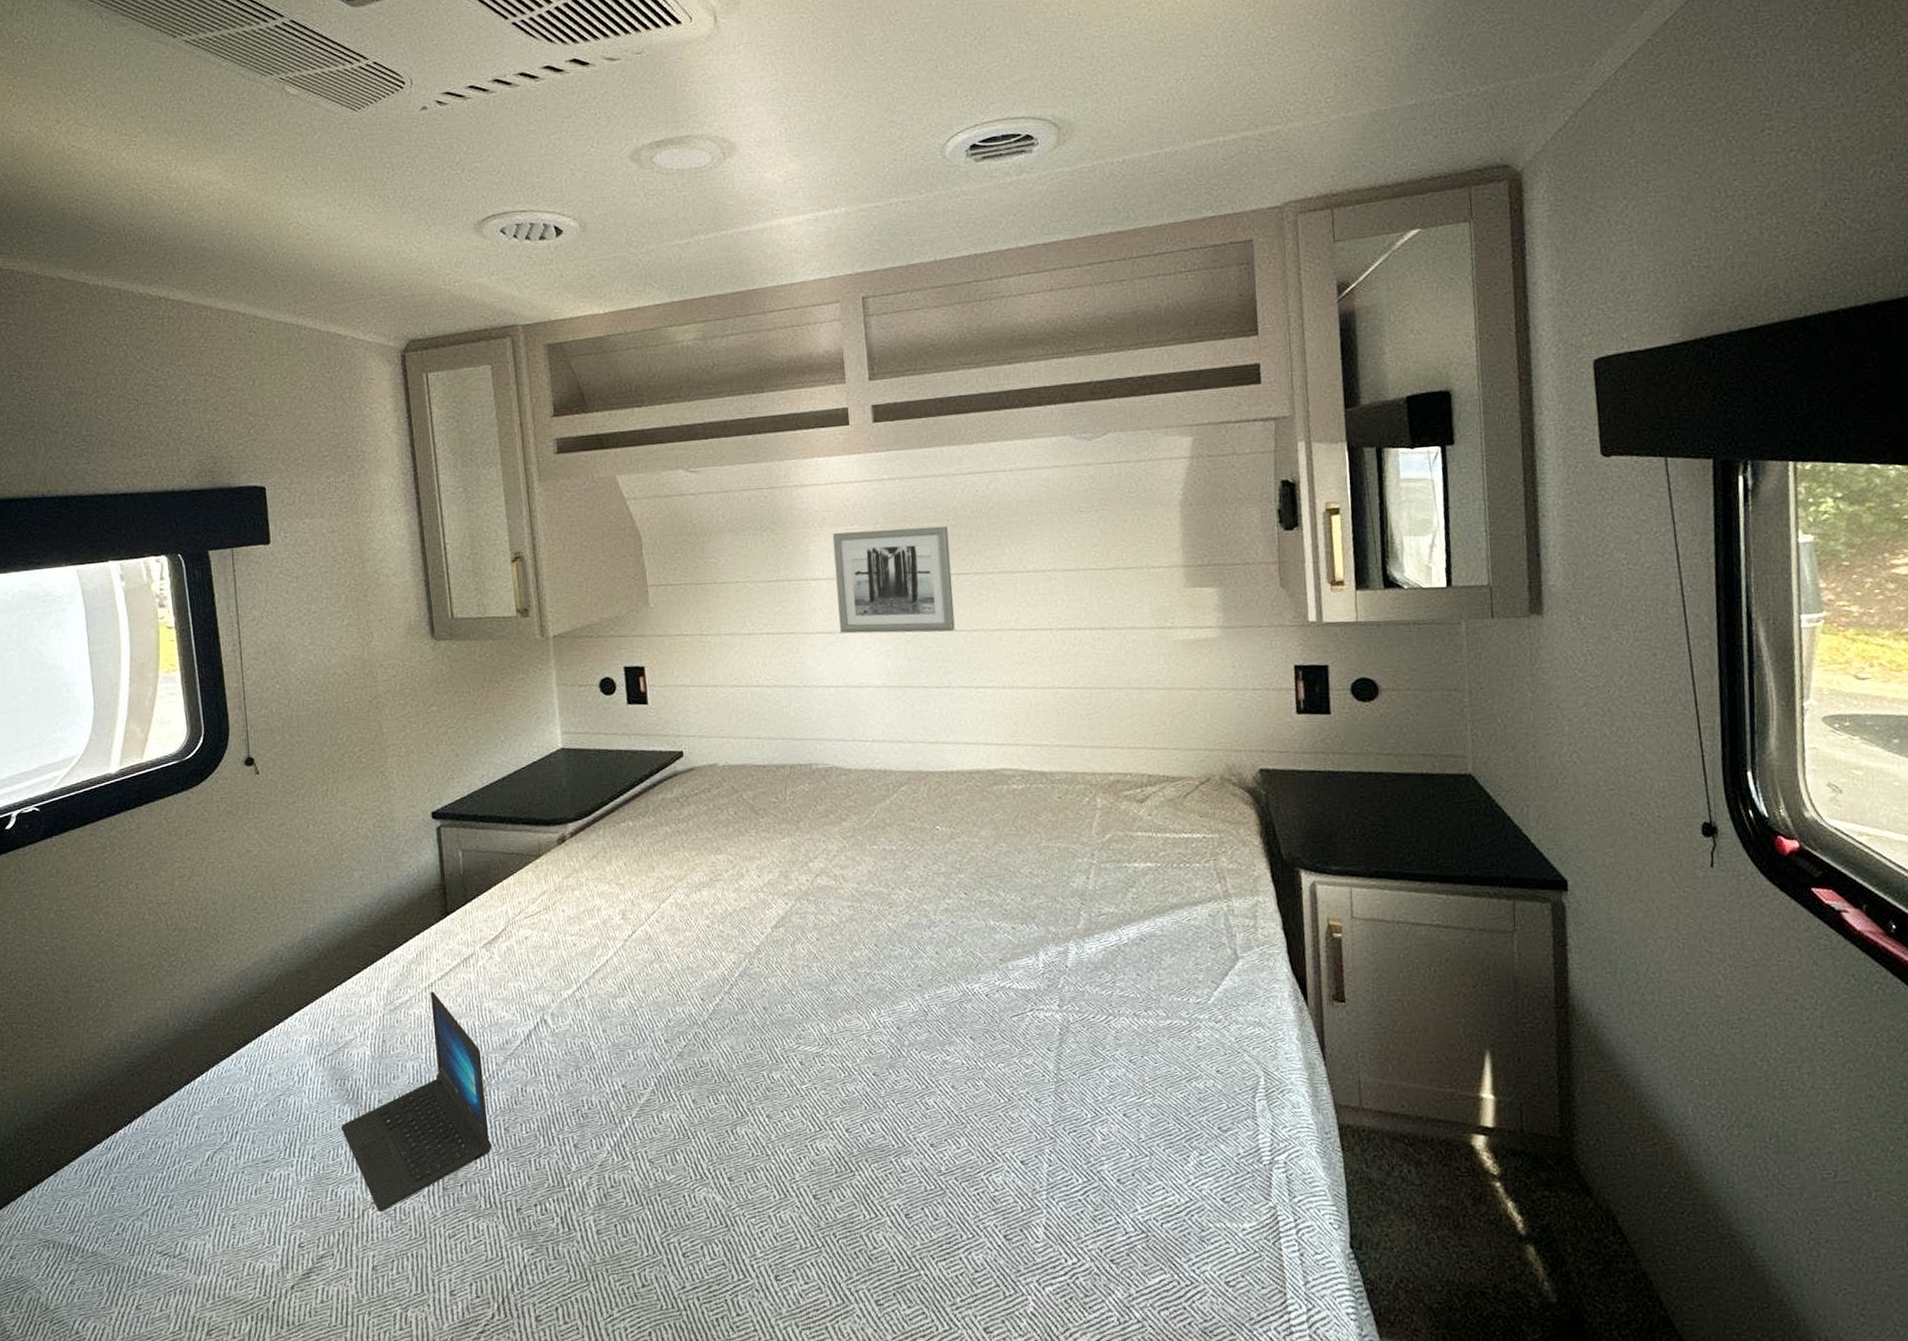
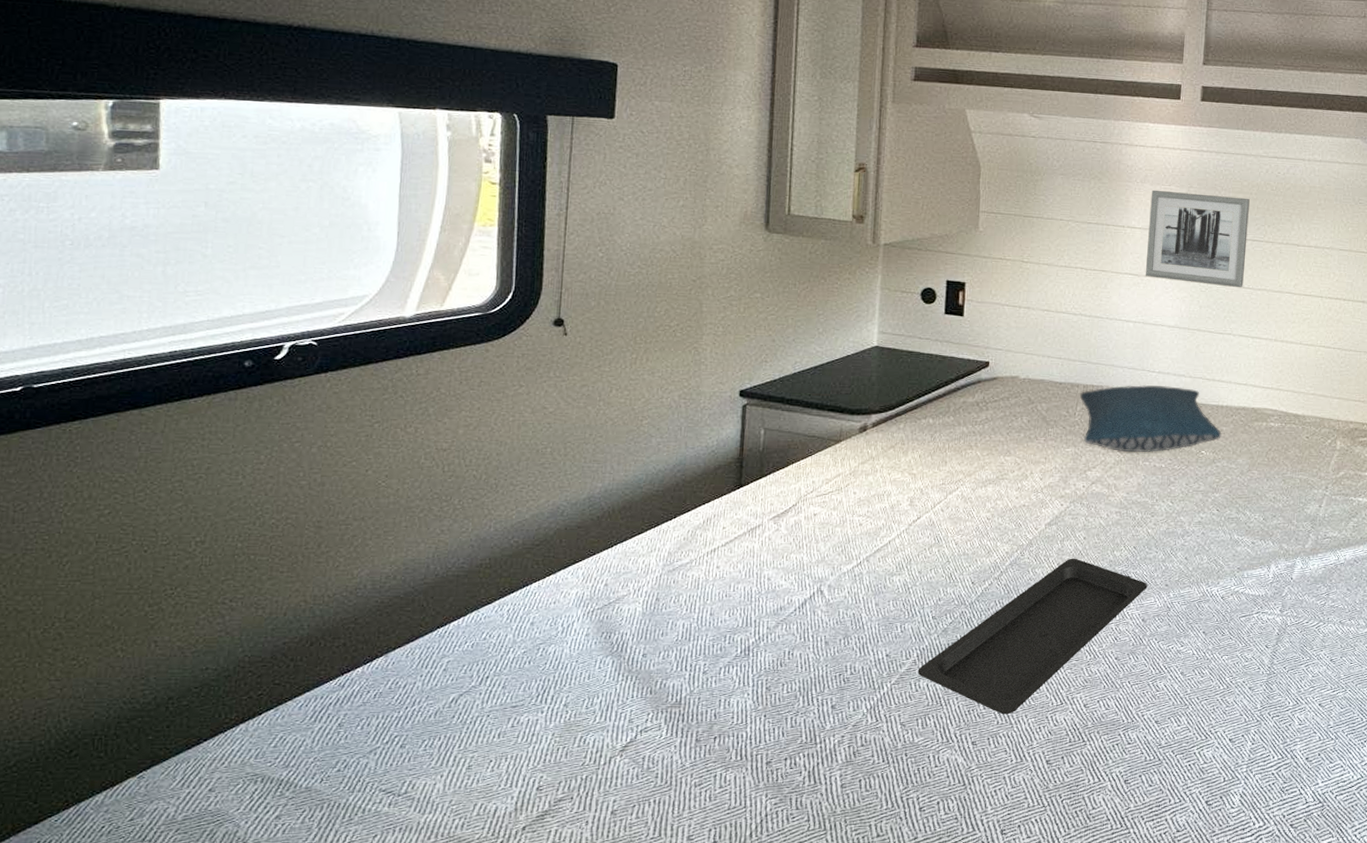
laptop: present [340,991,493,1212] -> none [599,557,754,759]
serving tray: none [658,962,898,1146] -> present [917,558,1148,715]
pillow: none [788,755,957,837] -> present [1080,384,1222,453]

